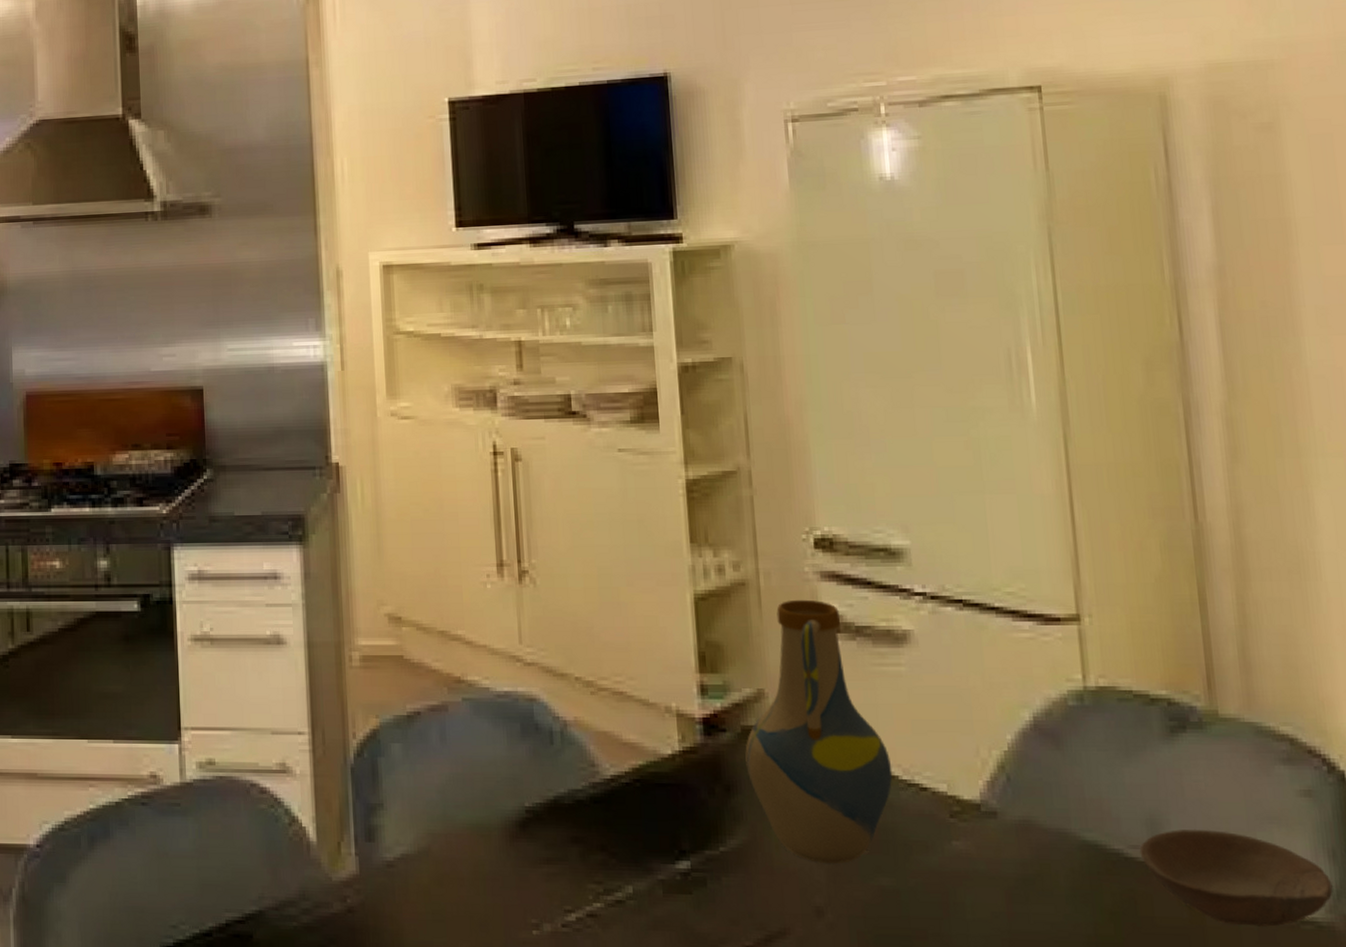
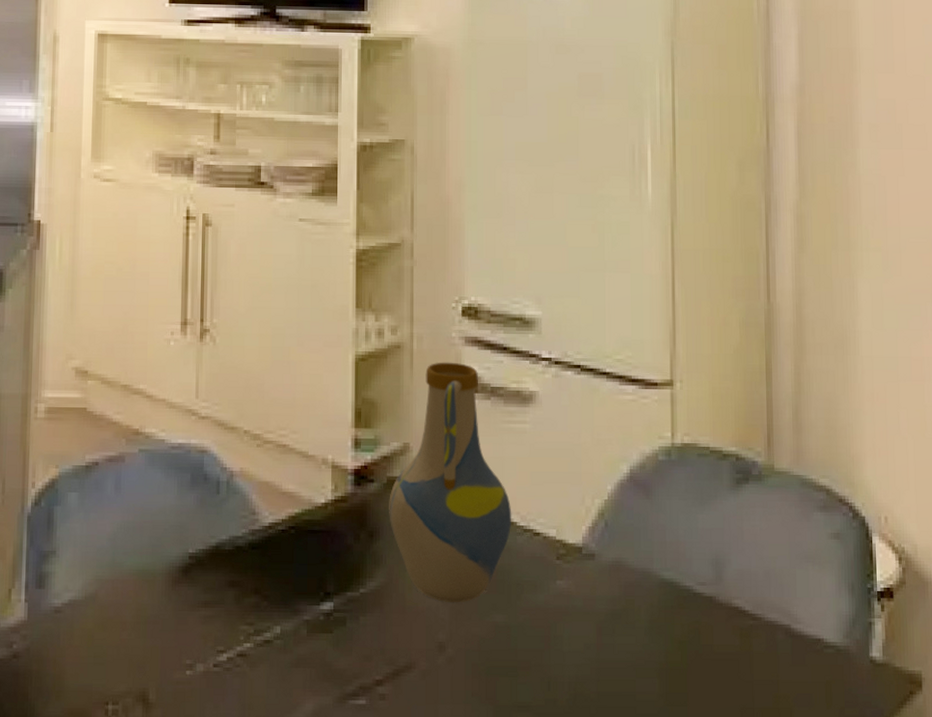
bowl: present [1139,829,1333,927] -> none [706,567,850,651]

